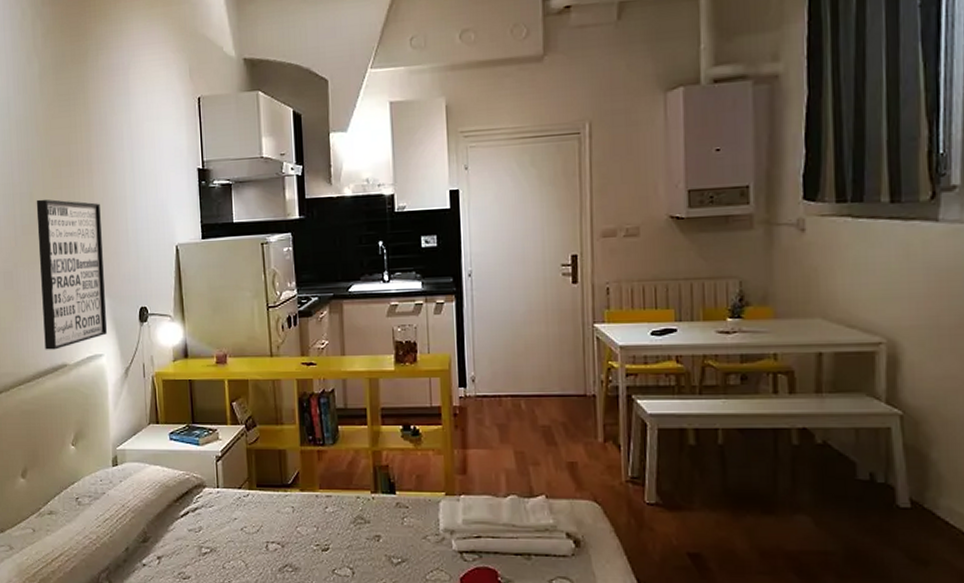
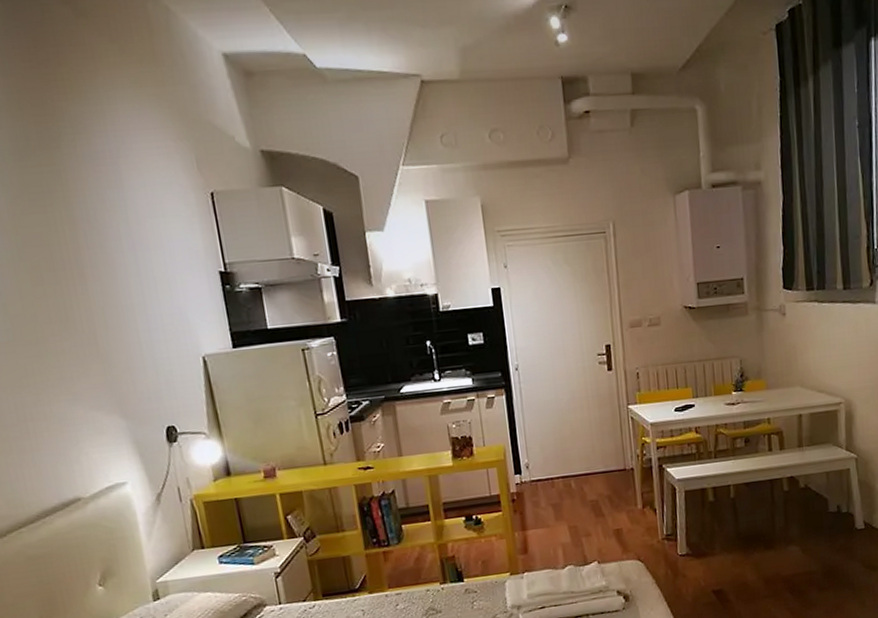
wall art: present [36,199,107,350] -> none [12,310,128,485]

